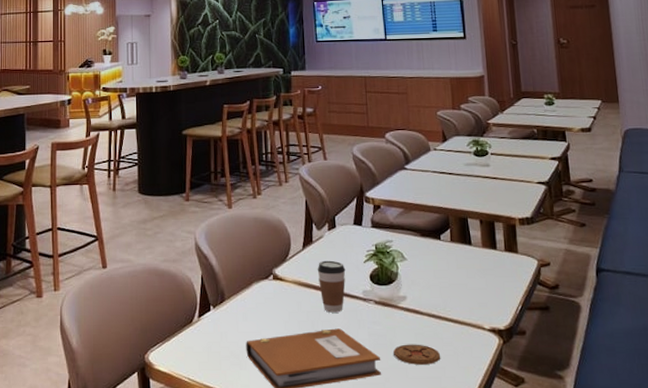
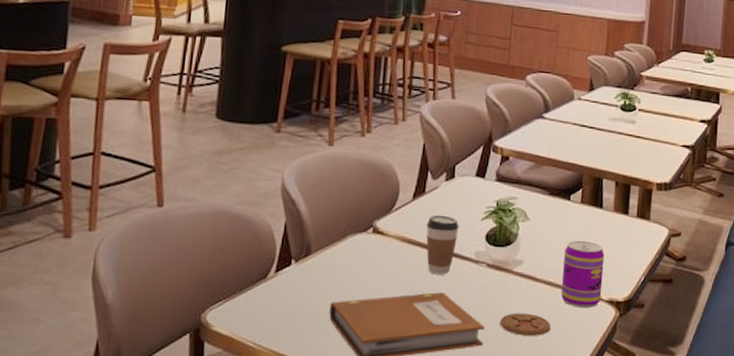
beverage can: none [442,275,484,337] -> present [560,240,605,308]

